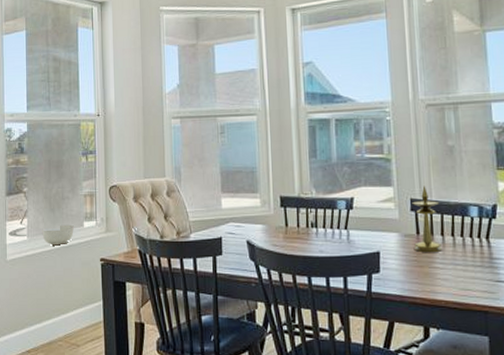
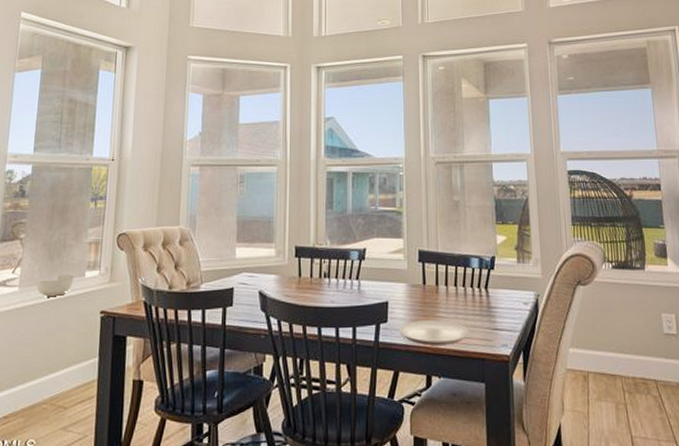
plate: none [393,271,470,296] -> present [400,320,469,345]
candlestick: present [412,186,442,253] -> none [420,238,445,303]

